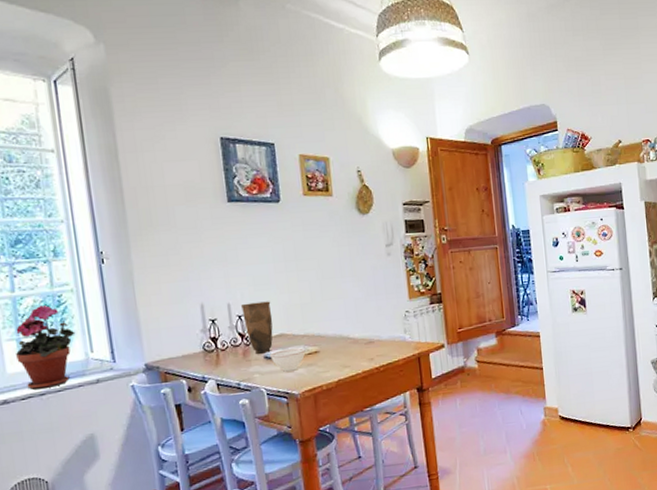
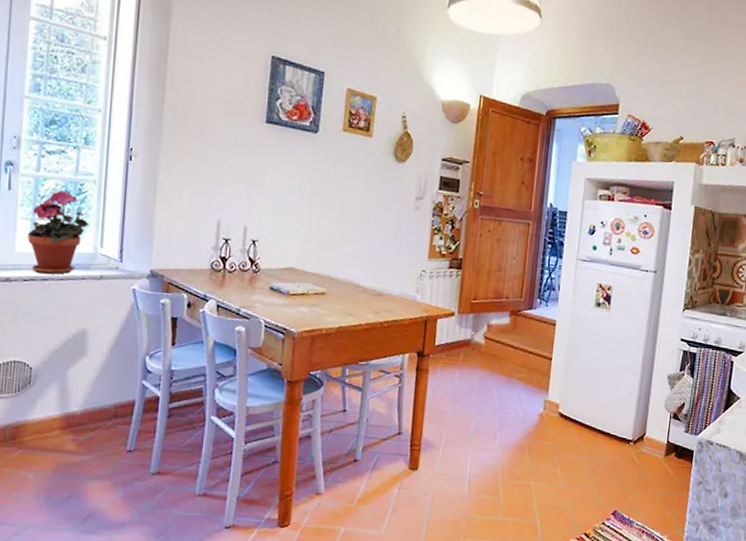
vase: present [240,301,273,355] -> none [257,229,288,285]
bowl: present [270,347,306,372] -> none [276,283,313,308]

